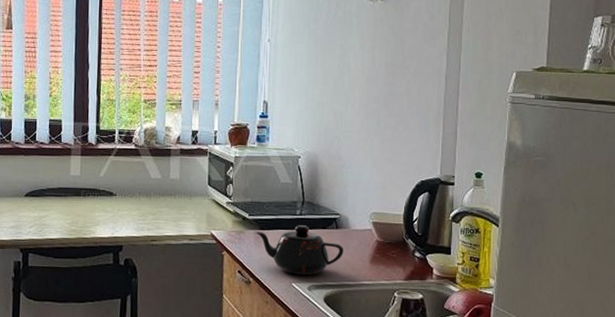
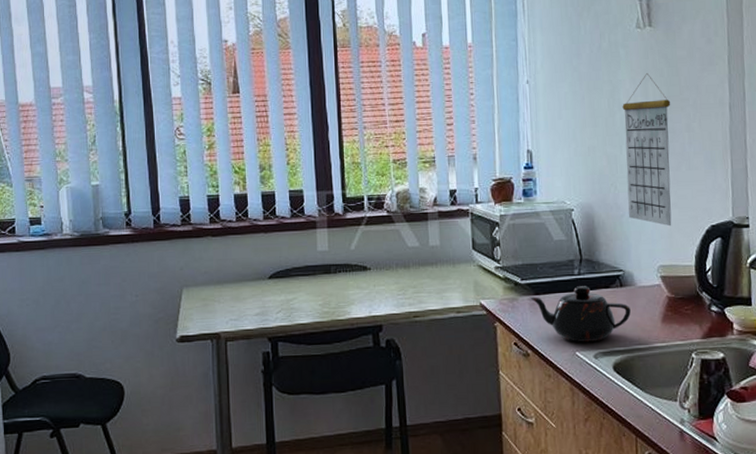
calendar: none [348,42,394,179] -> present [622,73,672,227]

